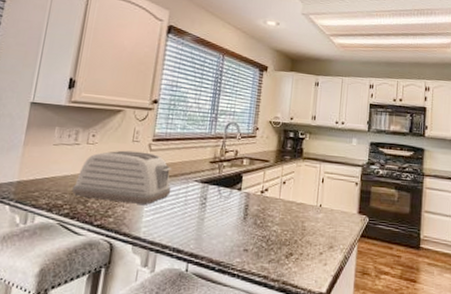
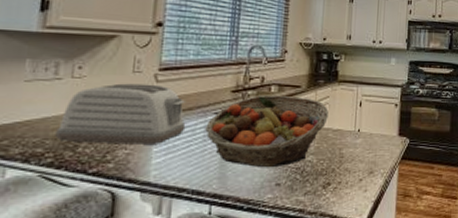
fruit basket: none [186,167,293,234] -> present [205,94,328,168]

